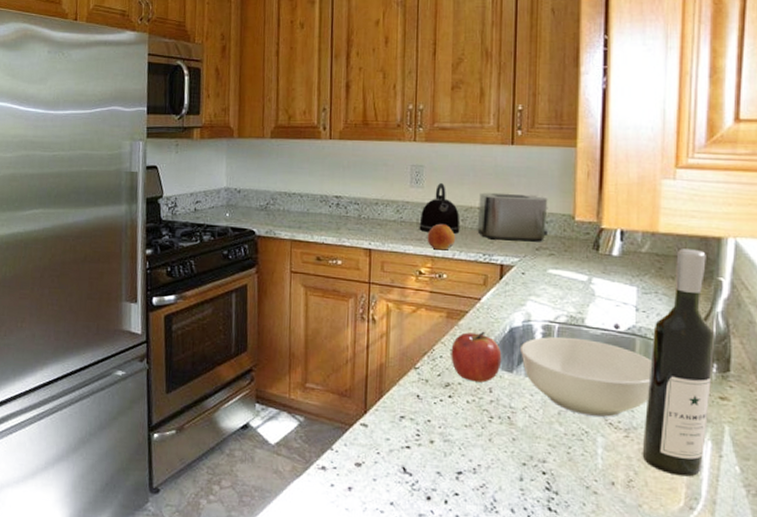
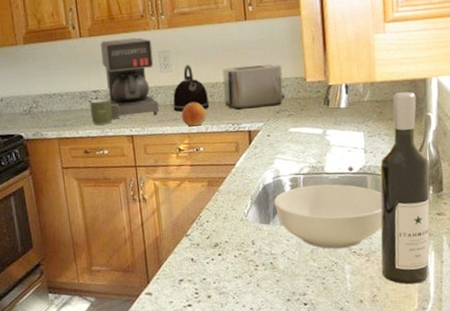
mug: none [329,205,361,233] -> present [89,98,121,125]
coffee maker: none [345,145,405,231] -> present [100,37,160,119]
fruit: present [451,331,502,383] -> none [215,192,260,238]

